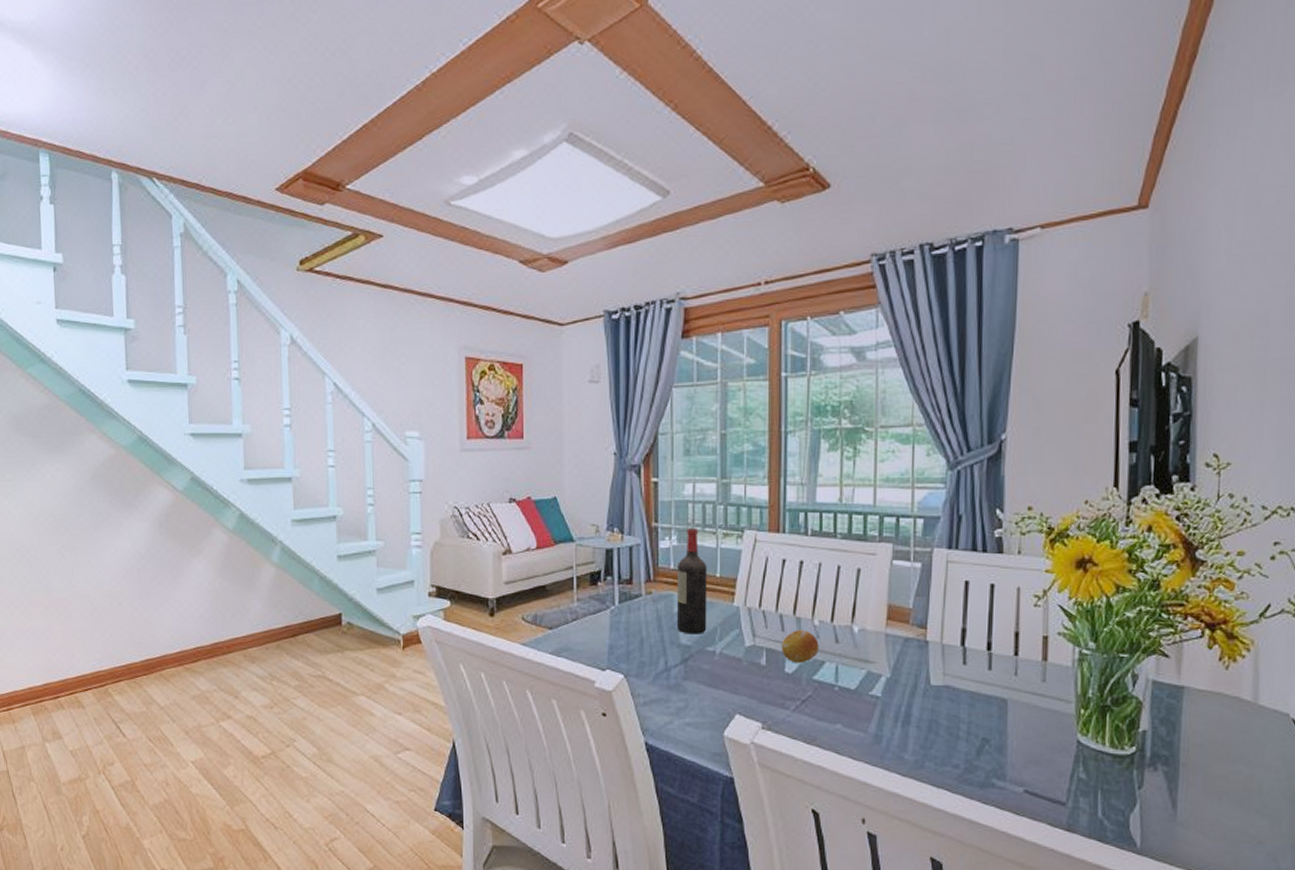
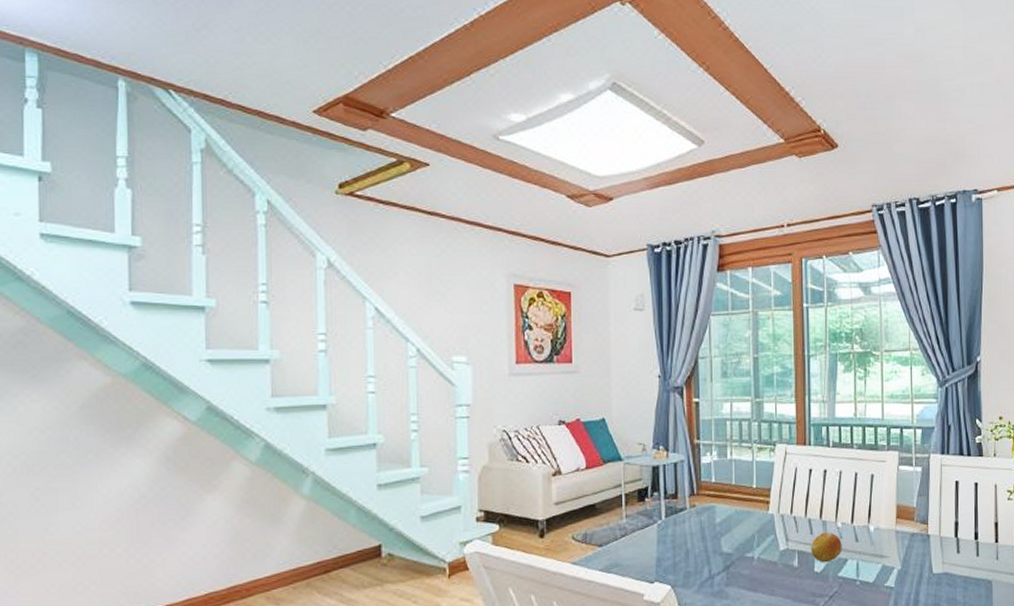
wine bottle: present [676,527,708,634] -> none [718,443,746,543]

